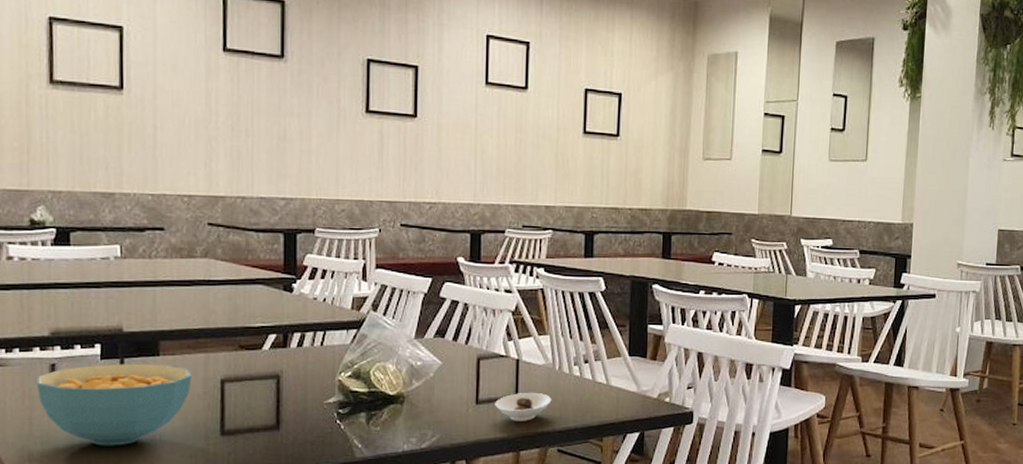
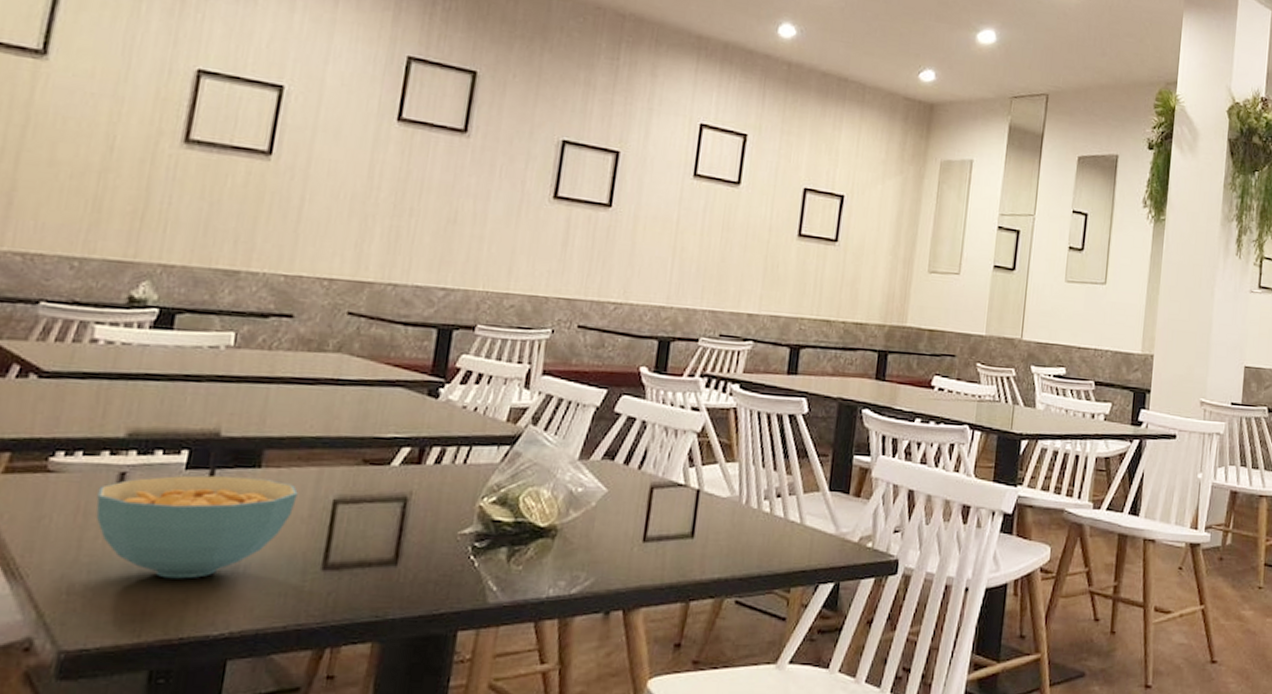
saucer: present [495,393,552,421] -> none [665,530,734,565]

